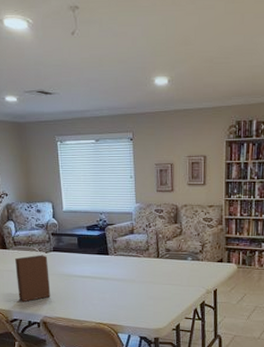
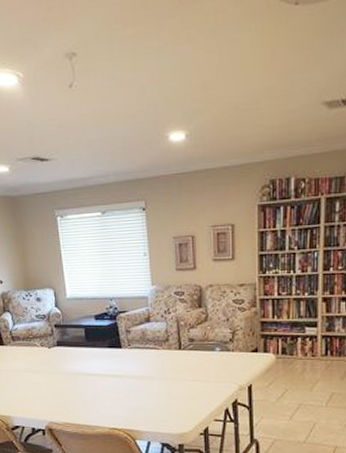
book: present [15,254,51,303] -> none [14,350,56,407]

